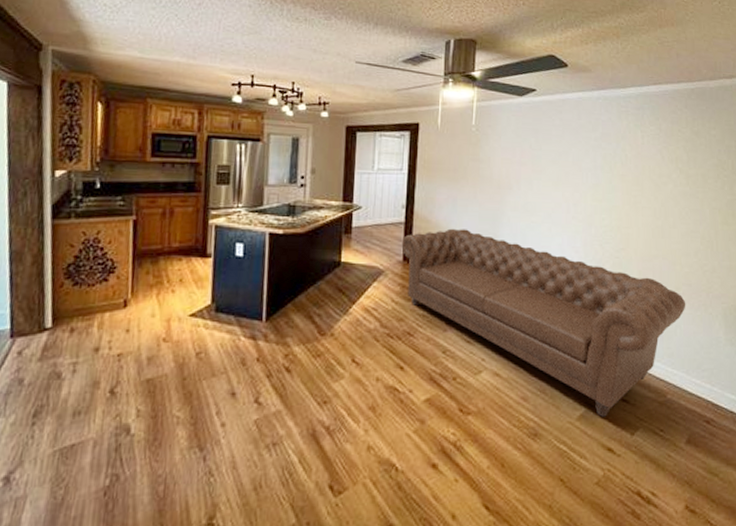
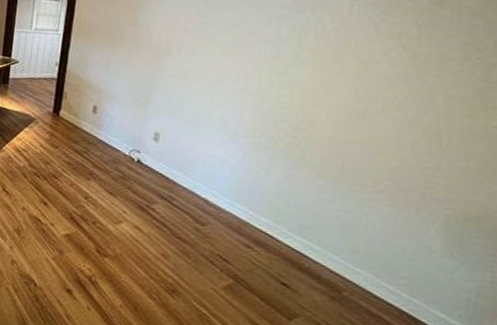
sofa: present [401,228,686,417] -> none [52,88,388,295]

